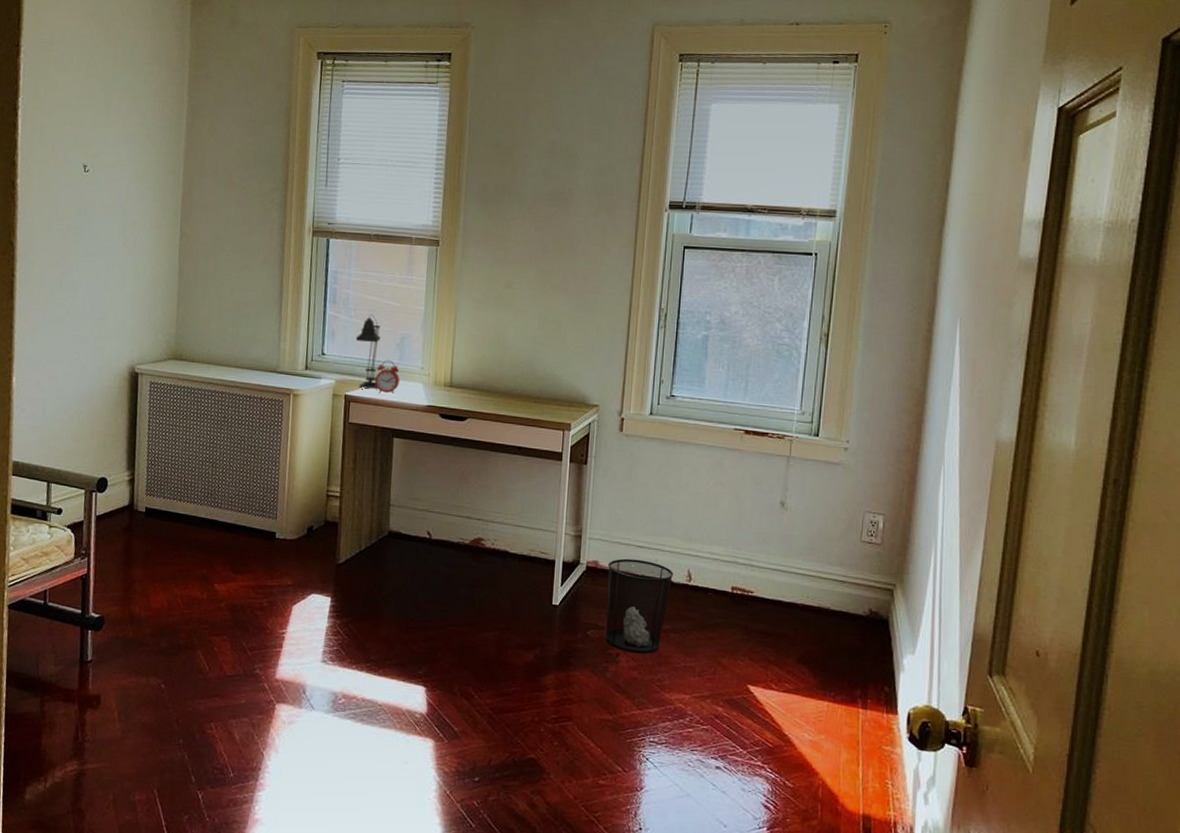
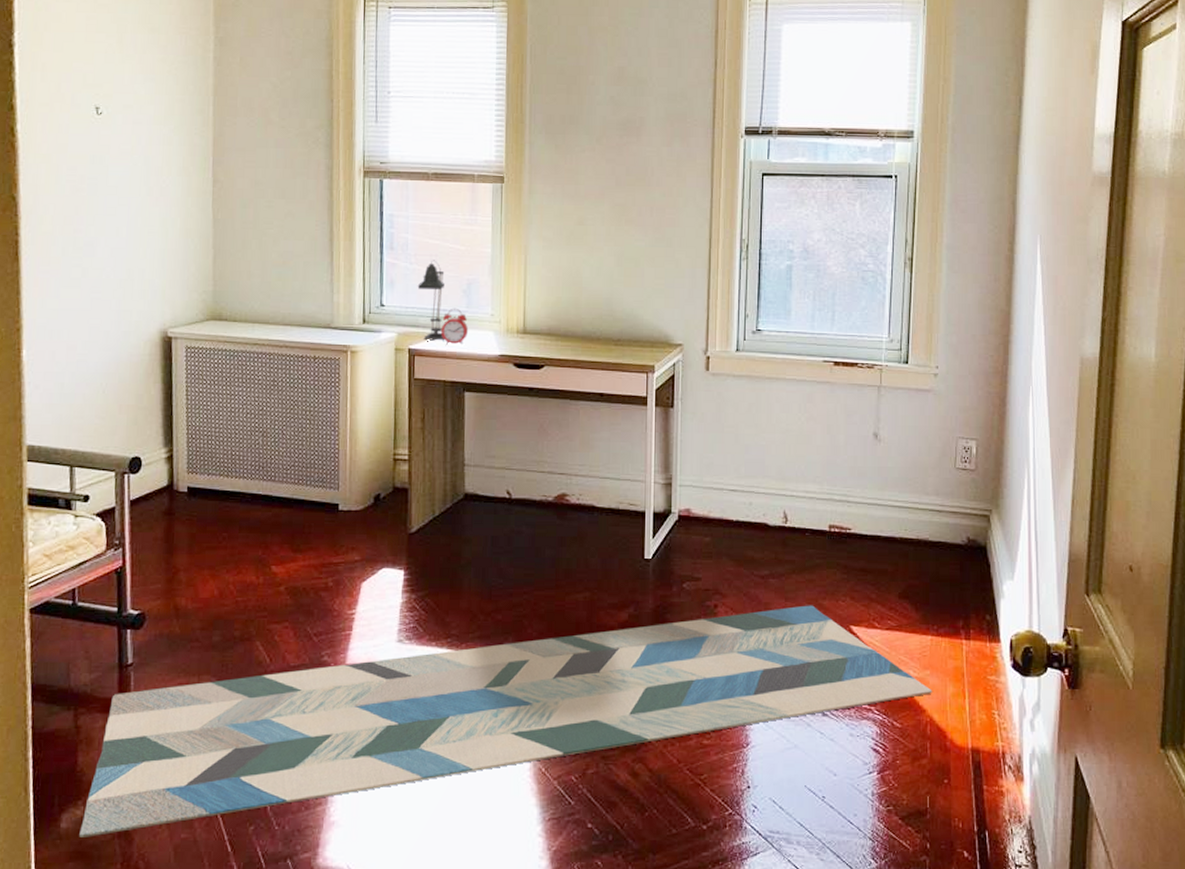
rug: none [40,661,826,810] -> present [79,605,932,837]
waste bin: present [605,558,674,654] -> none [700,504,770,603]

